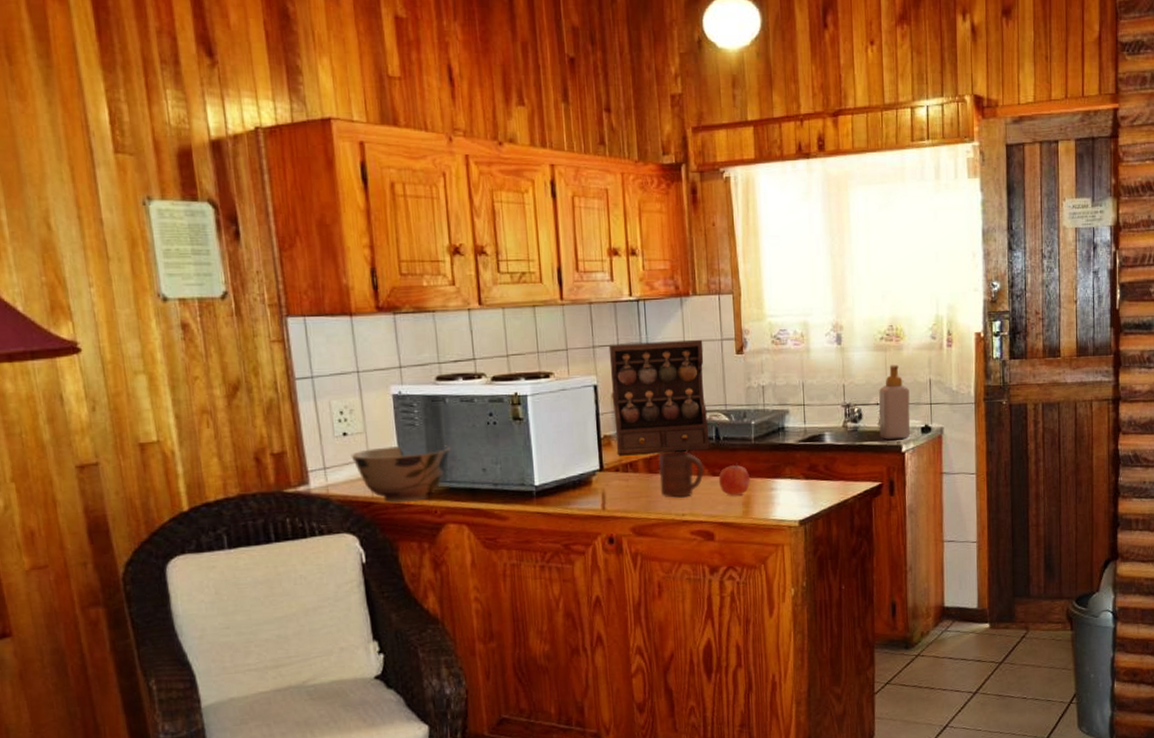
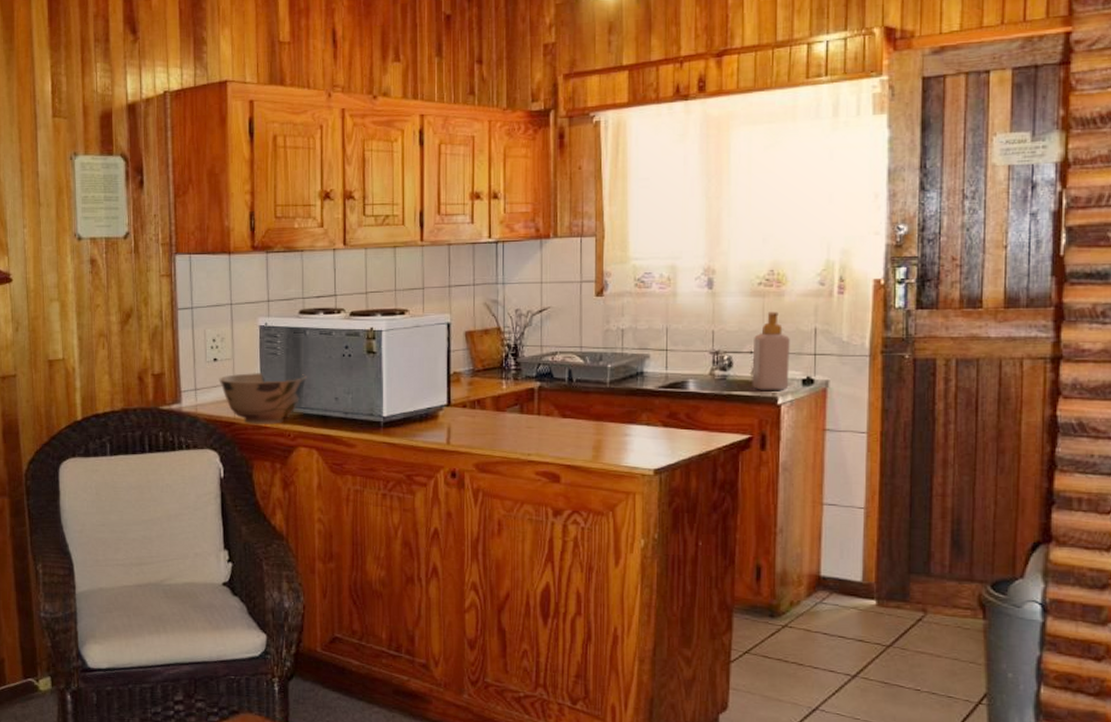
spice rack: present [608,340,710,456] -> none [464,282,562,393]
cup: present [658,451,705,498] -> none [507,391,555,437]
fruit: present [718,463,750,496] -> none [568,406,602,439]

